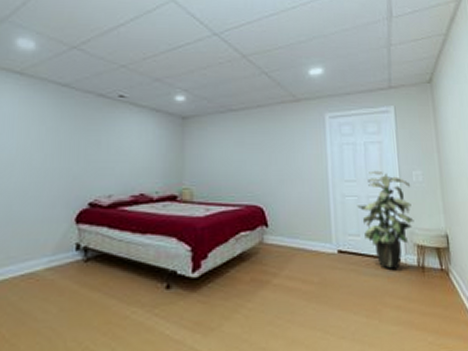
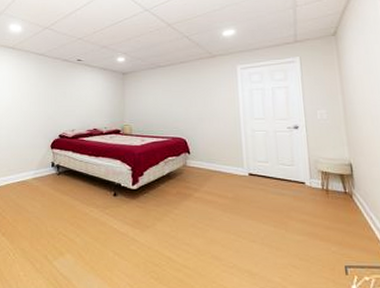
indoor plant: present [357,170,414,269] -> none [265,110,319,190]

